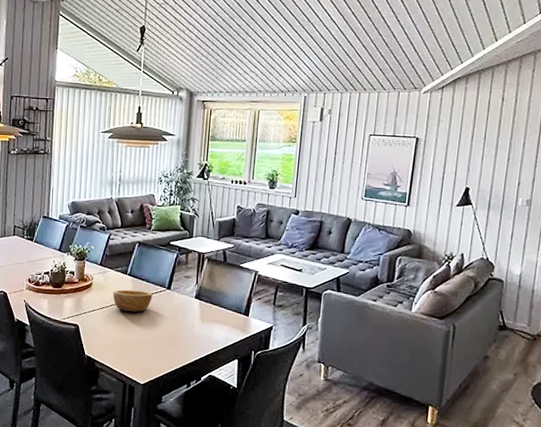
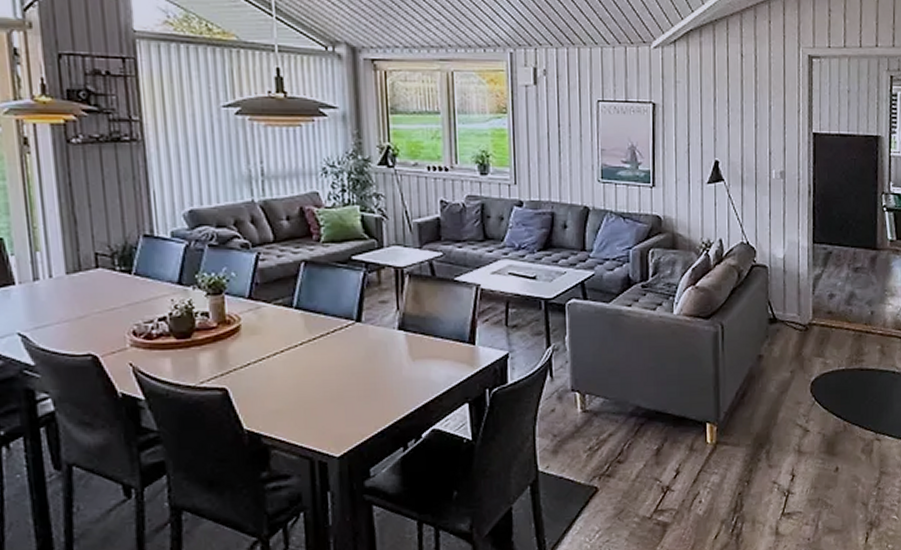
bowl: present [112,289,153,312] -> none [274,328,337,360]

